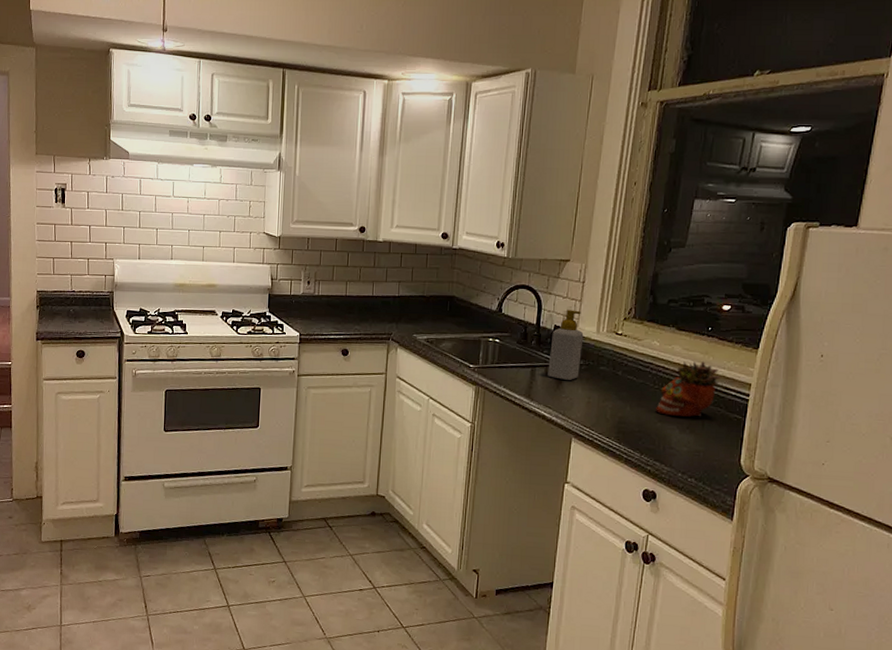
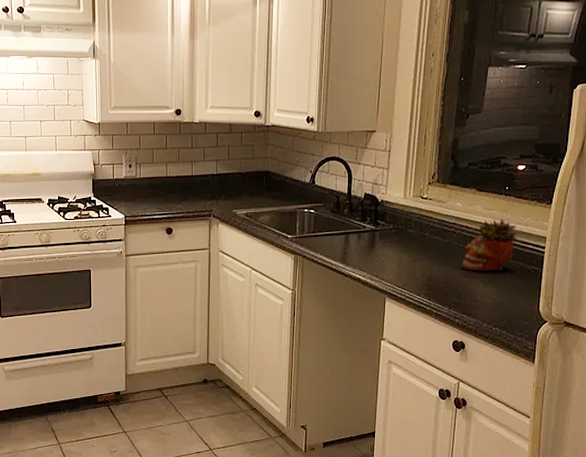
soap bottle: present [548,310,584,380] -> none [360,178,392,244]

